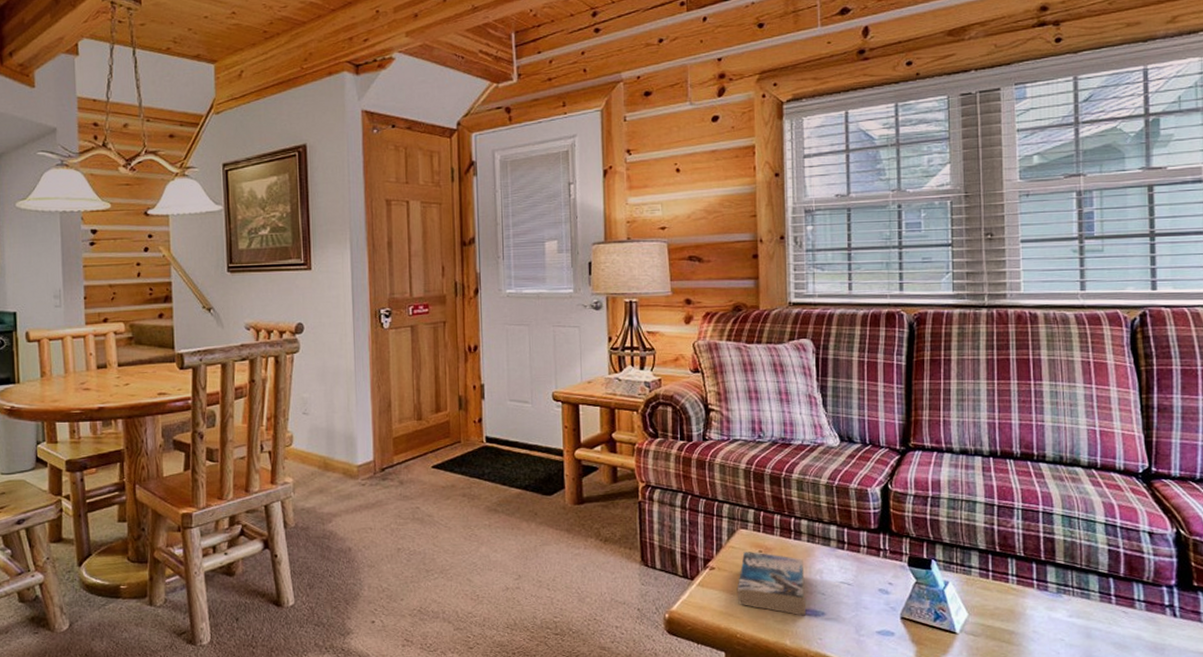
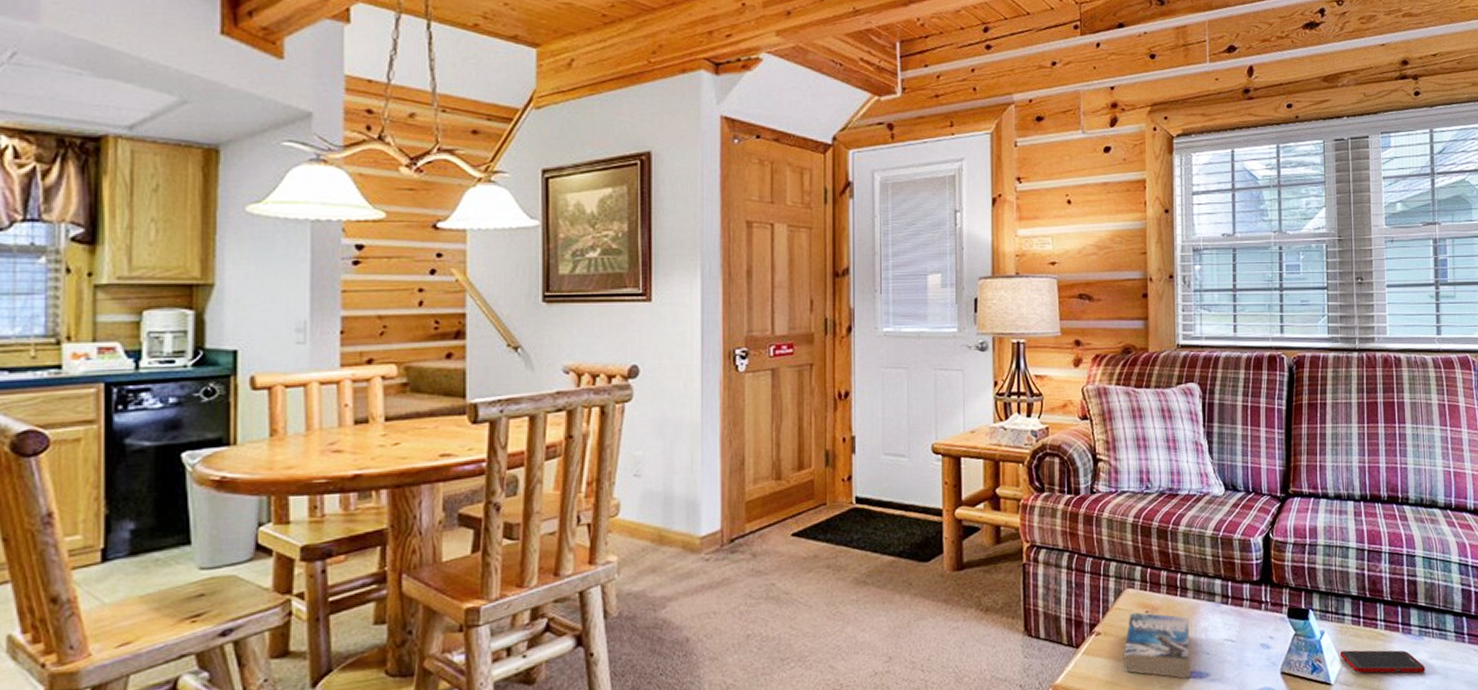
cell phone: none [965,602,1064,630] -> present [1339,650,1426,673]

